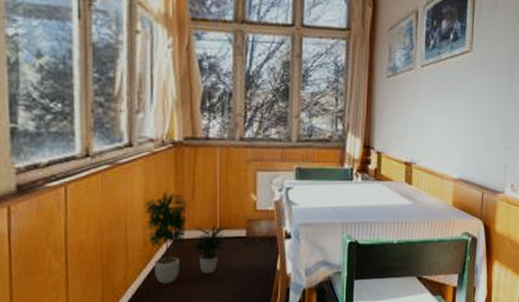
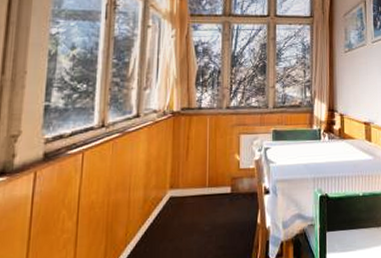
potted plant: present [143,191,229,285] -> none [145,154,216,240]

